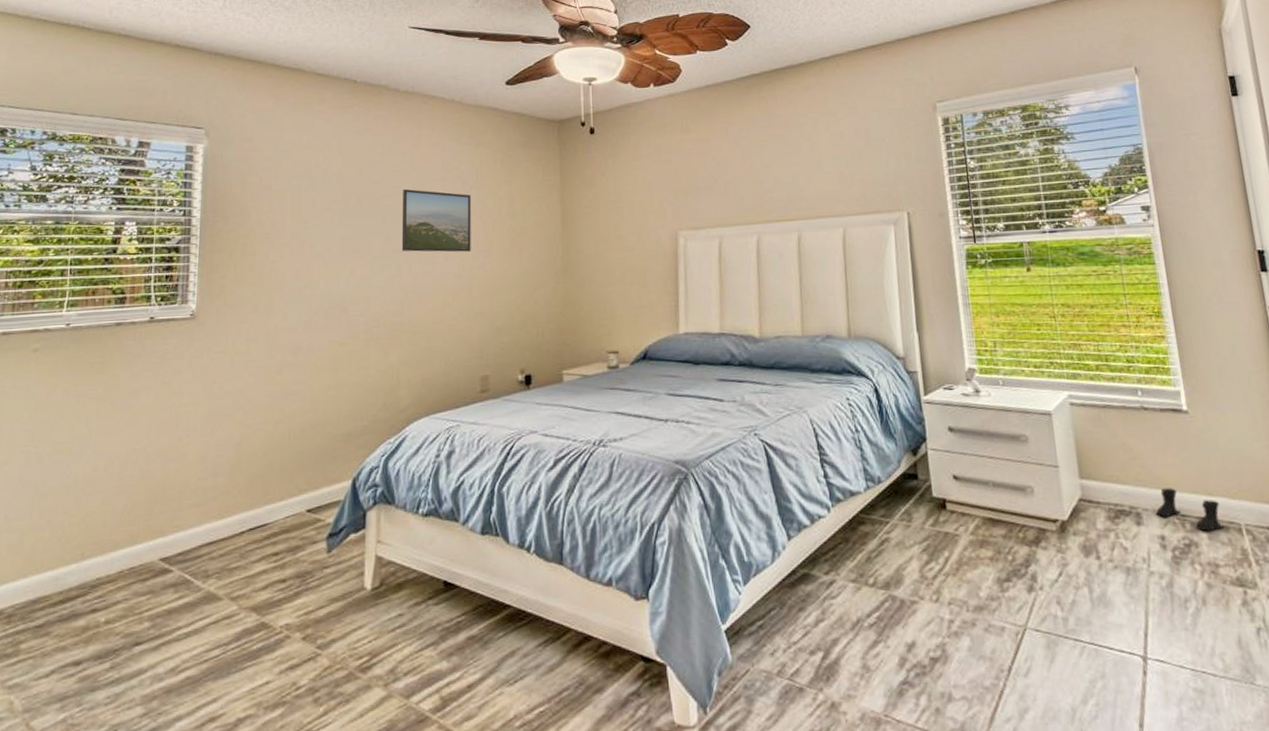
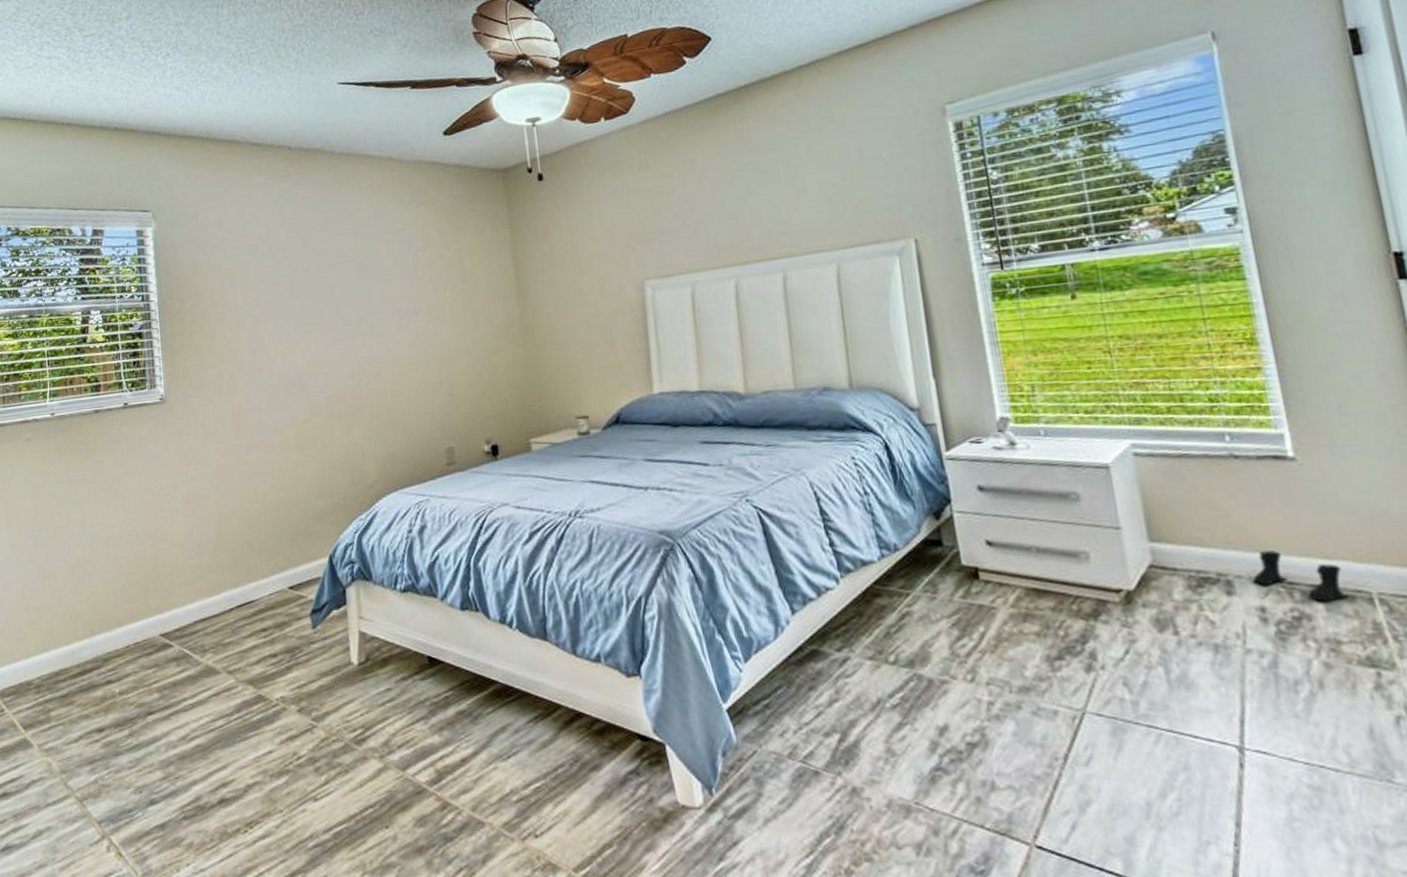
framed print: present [401,189,471,252] -> none [349,256,424,323]

